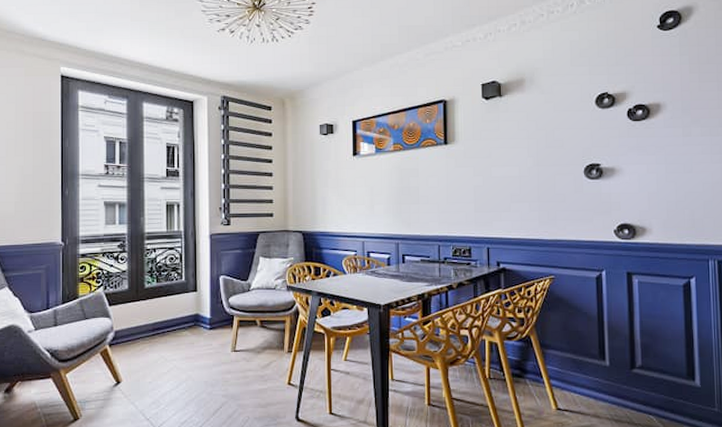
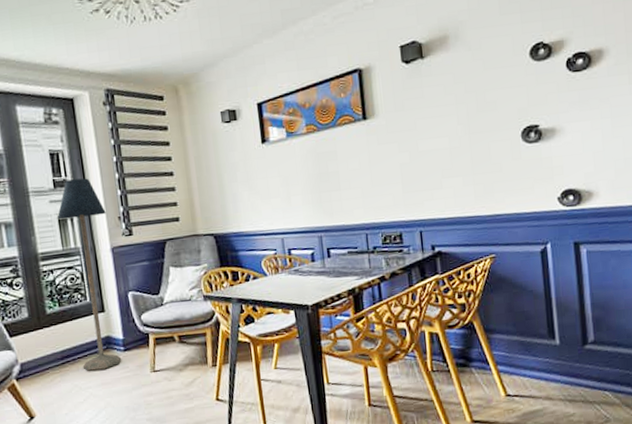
floor lamp: none [165,171,209,344] -> present [57,178,122,371]

